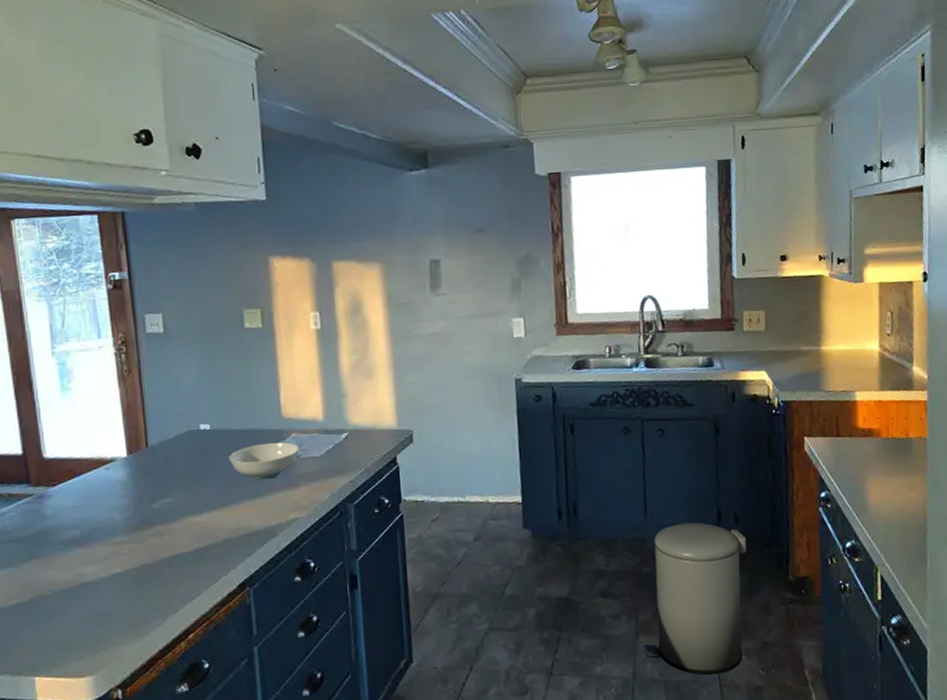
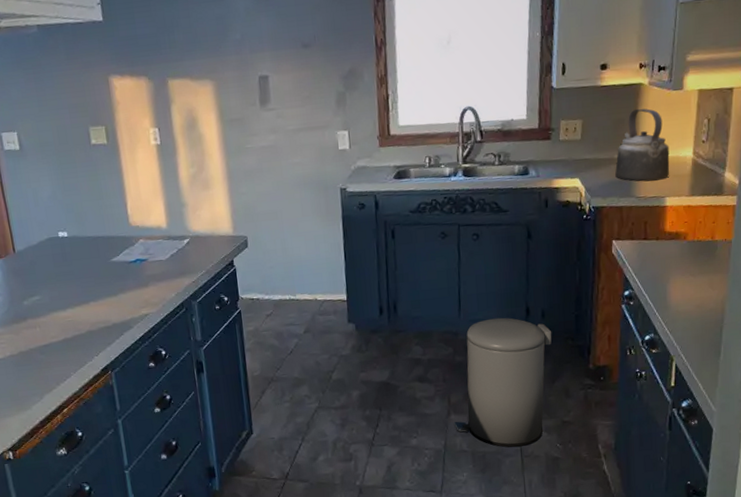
bowl: present [228,442,300,480] -> none [85,247,148,280]
kettle: none [802,300,857,375] -> present [615,108,670,182]

